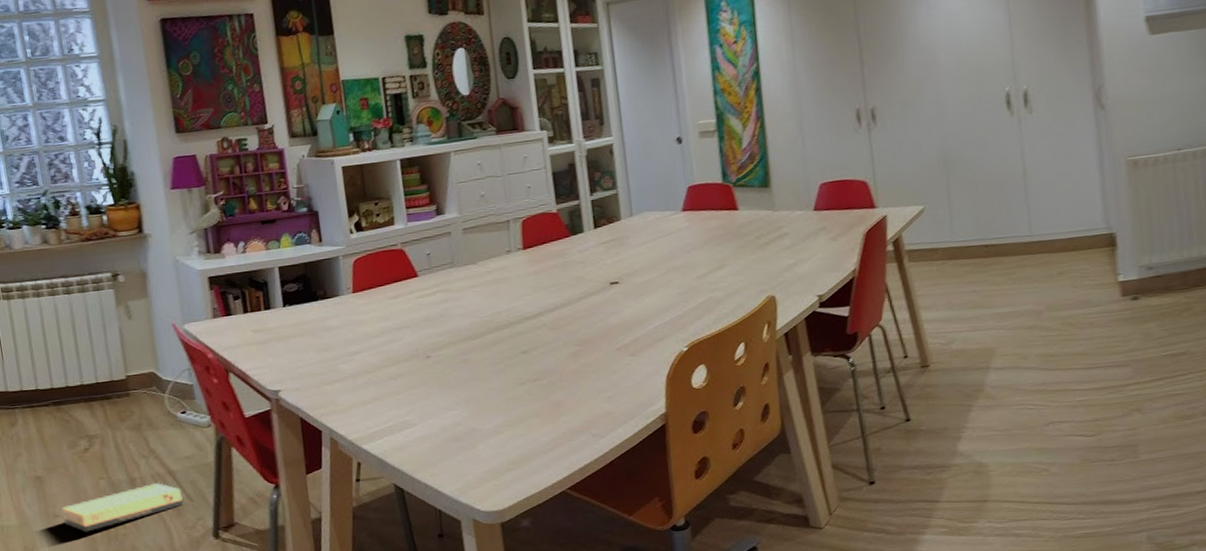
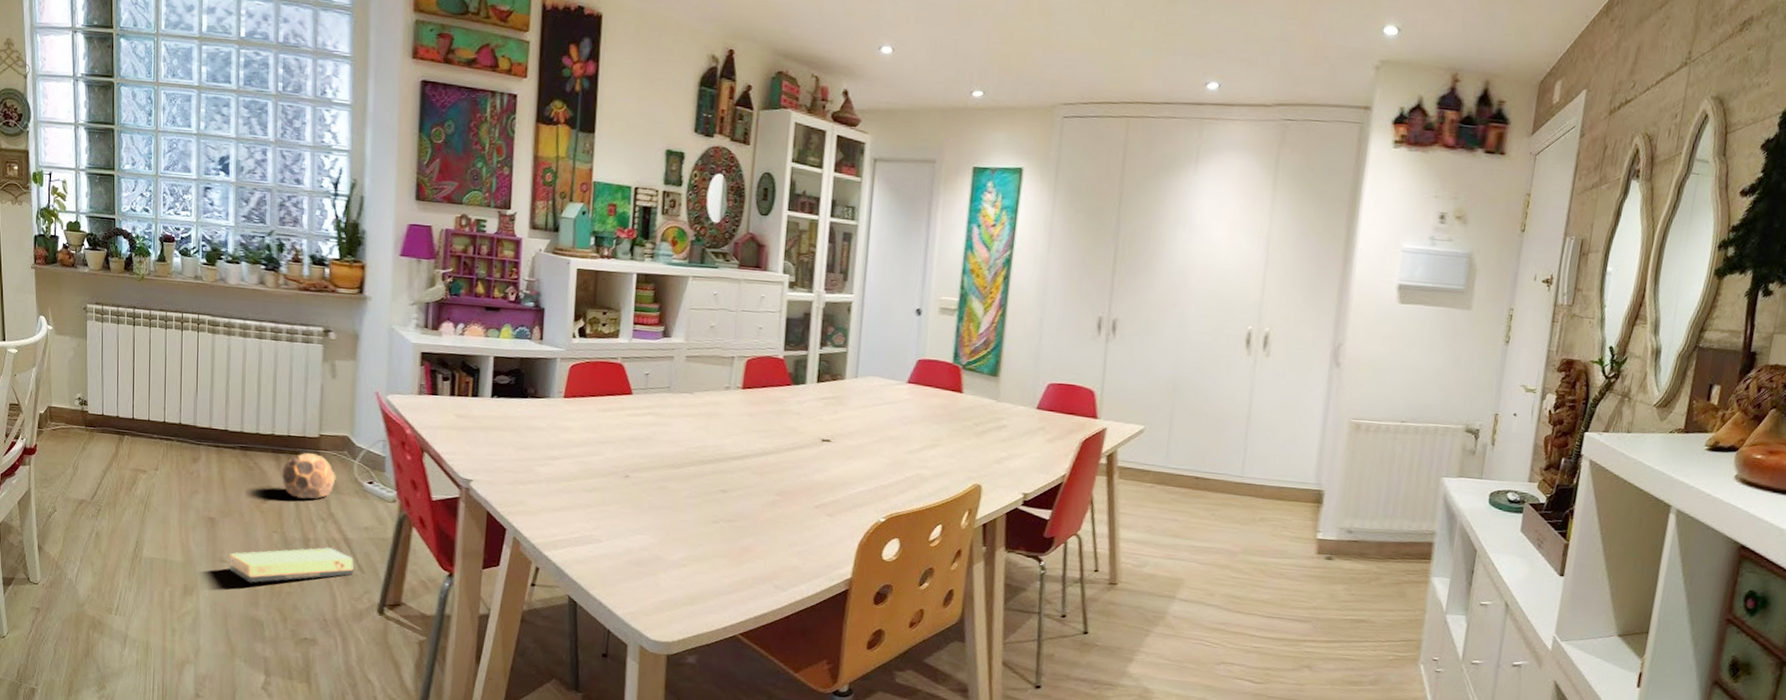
soccer ball: none [96,395,150,442] -> present [281,453,336,499]

